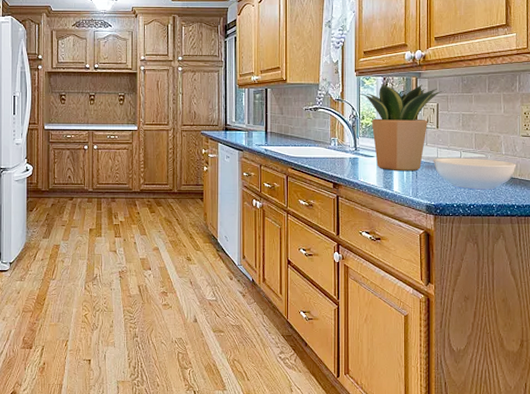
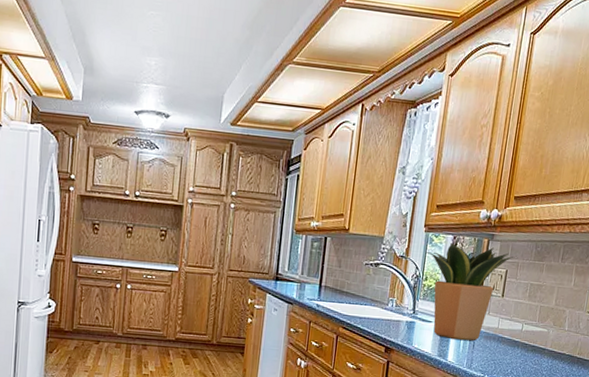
bowl: present [433,157,516,190] -> none [493,328,578,367]

